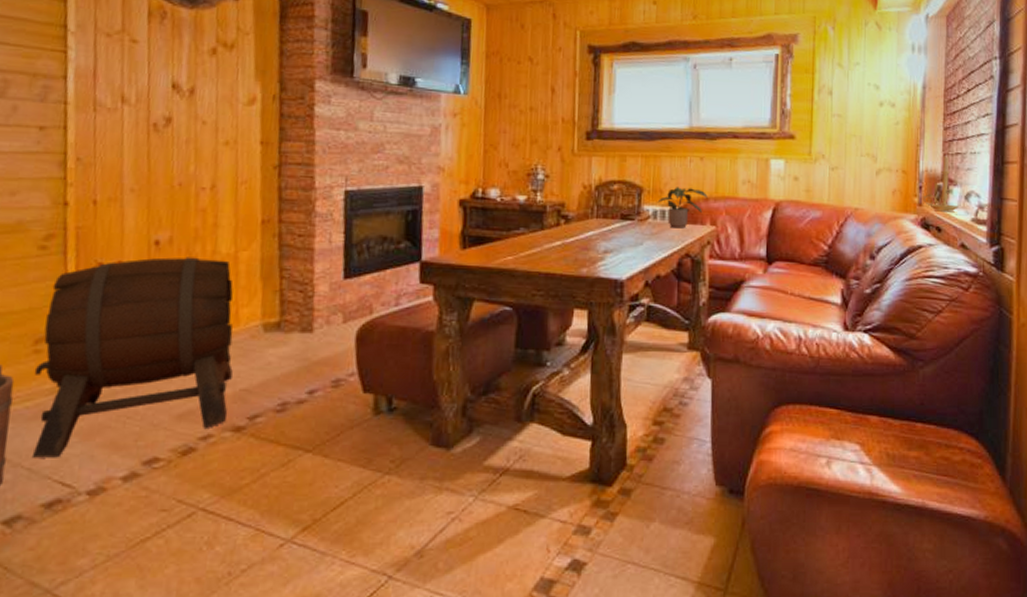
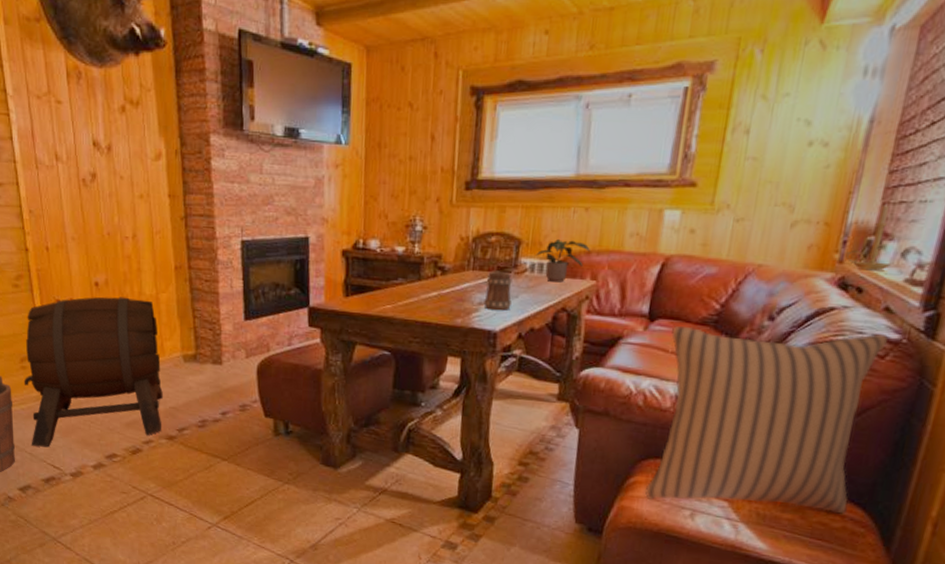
beer mug: none [609,218,636,258] -> present [484,271,512,310]
pillow: none [781,267,969,449] -> present [644,326,888,514]

